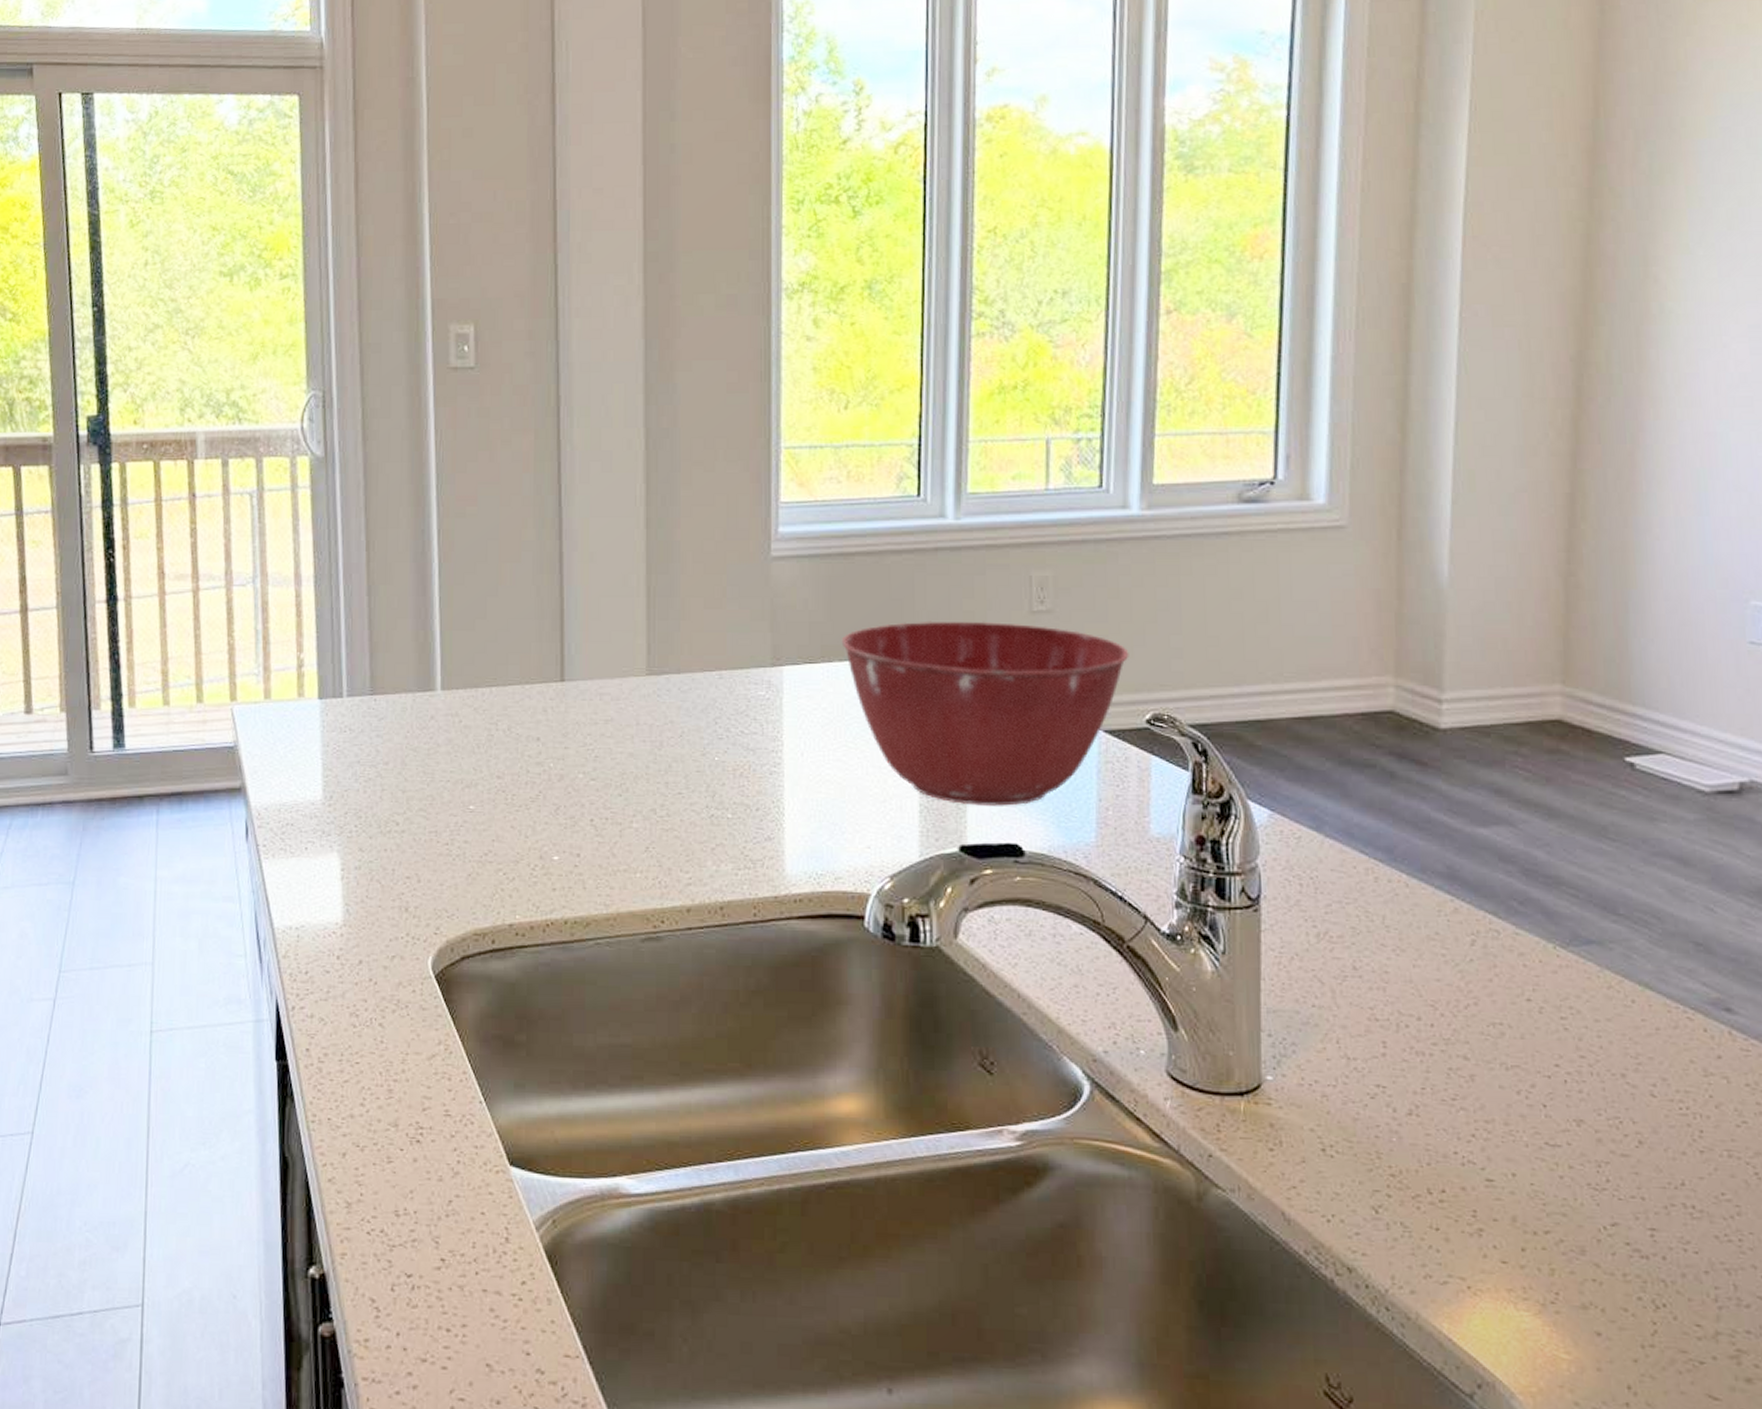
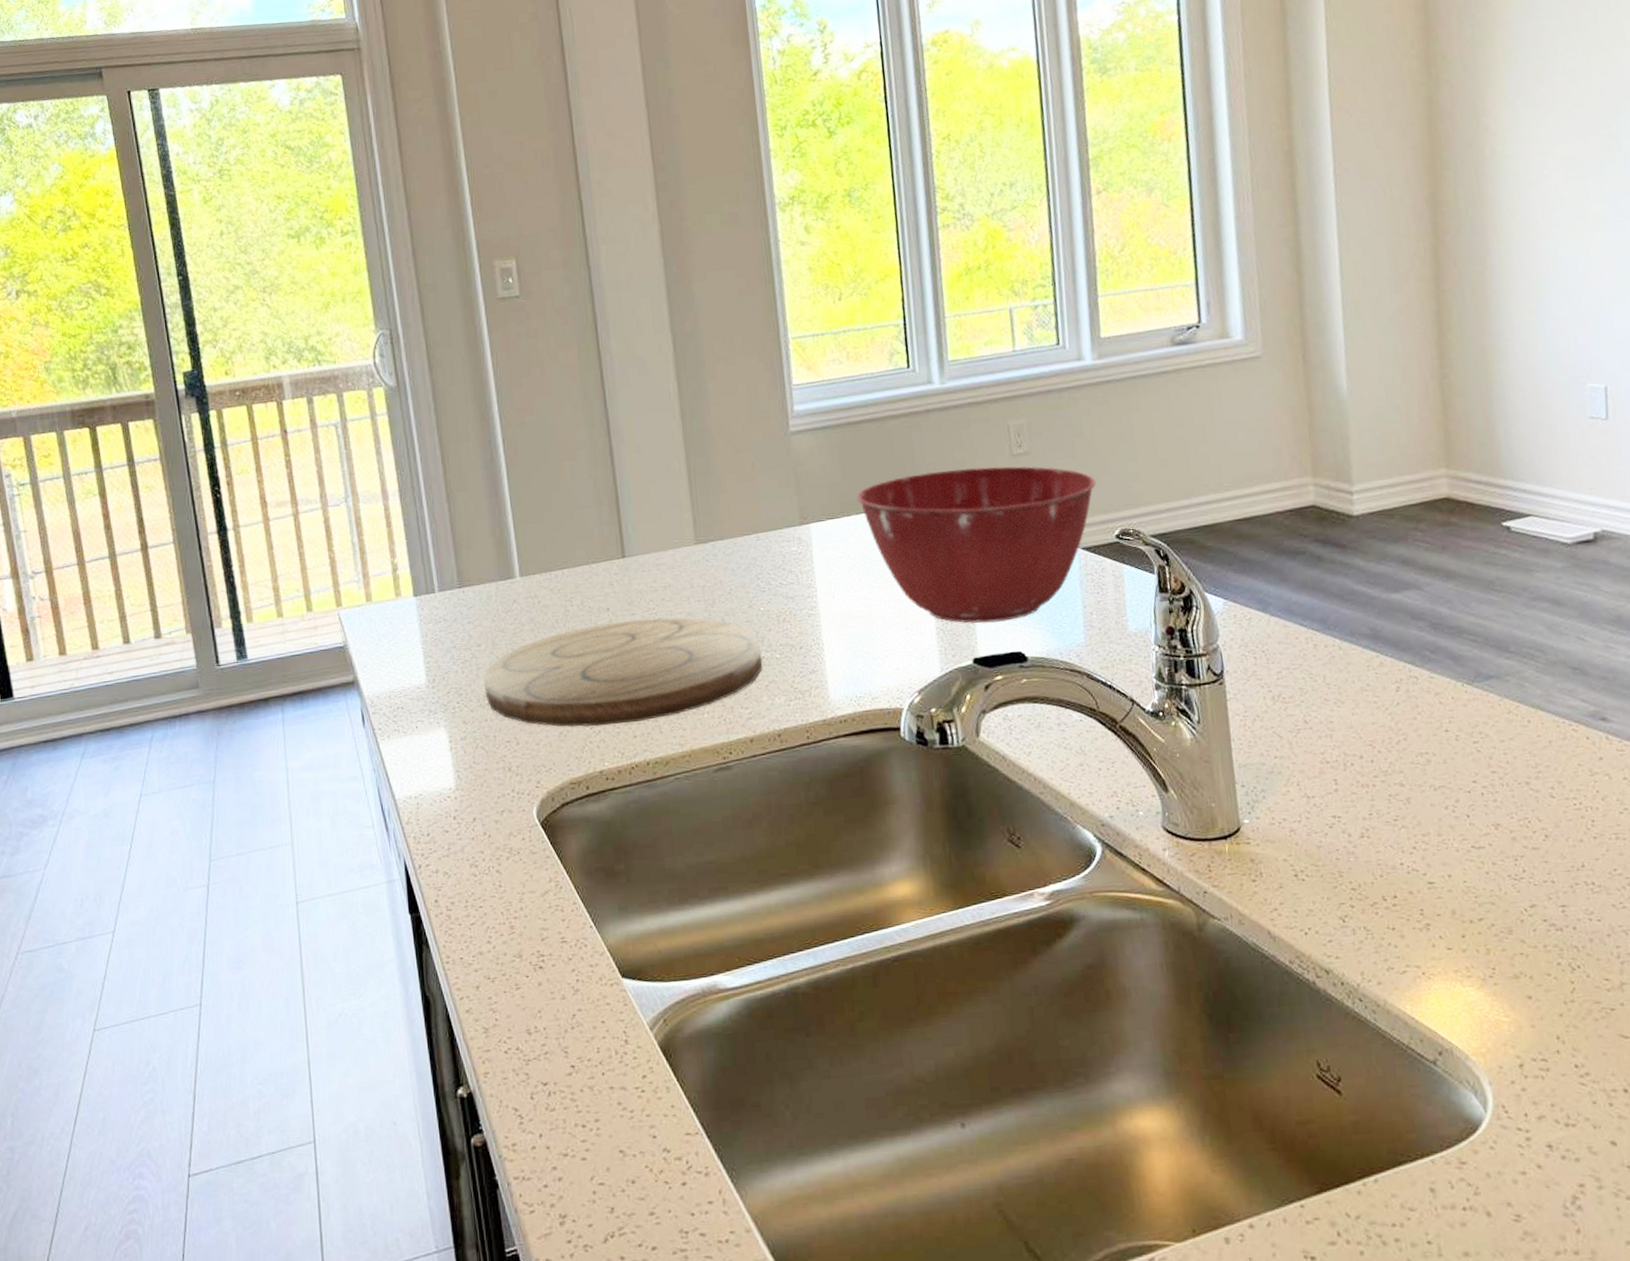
cutting board: none [388,754,711,873] -> present [484,617,763,728]

